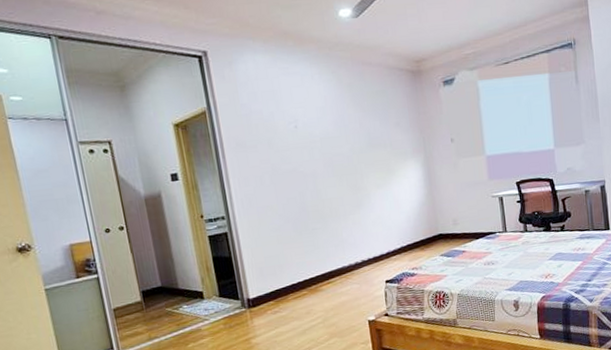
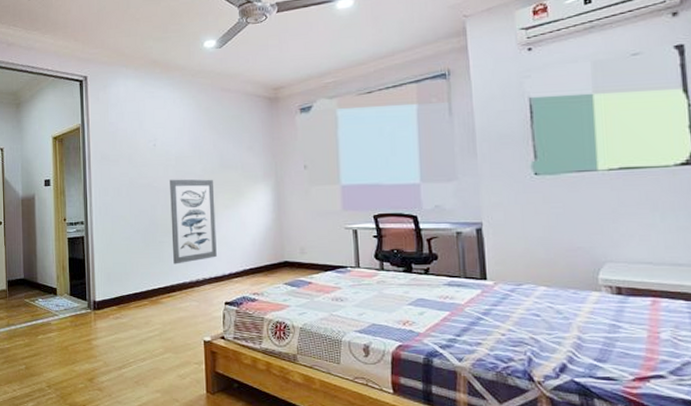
wall art: none [316,159,373,250] -> present [170,179,217,264]

